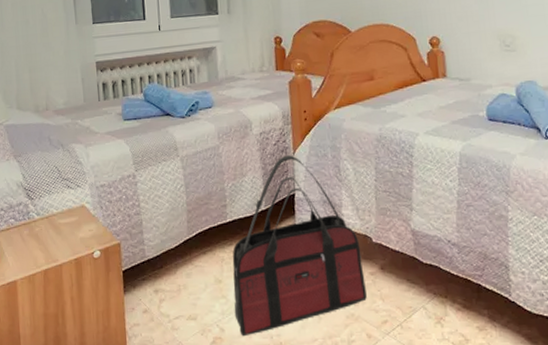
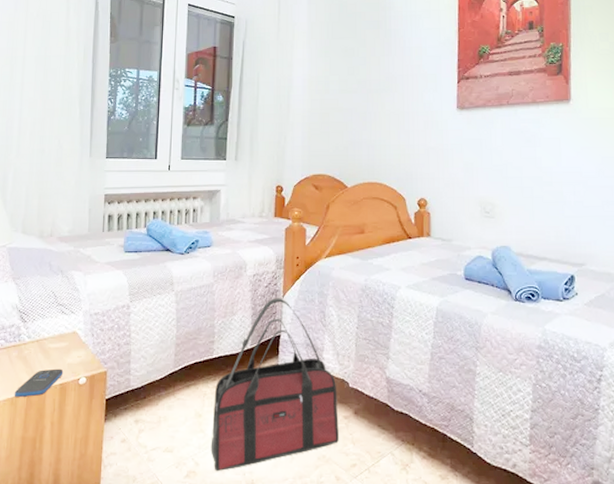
mobile phone: none [30,243,77,276] -> present [14,368,64,398]

